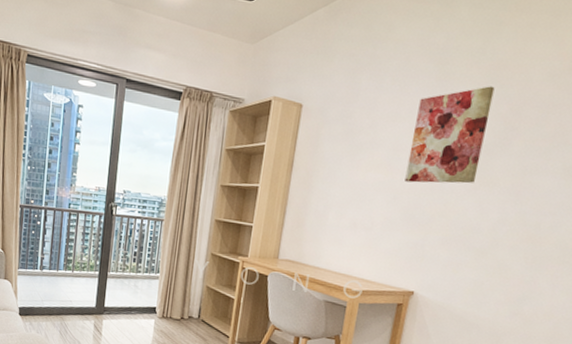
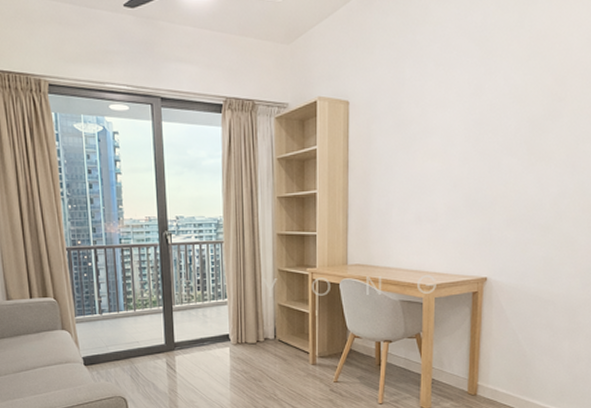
wall art: present [404,86,495,184] -> none [462,59,537,167]

